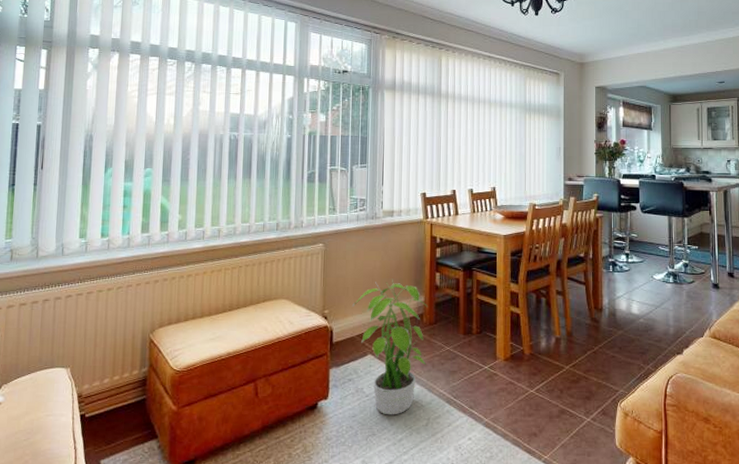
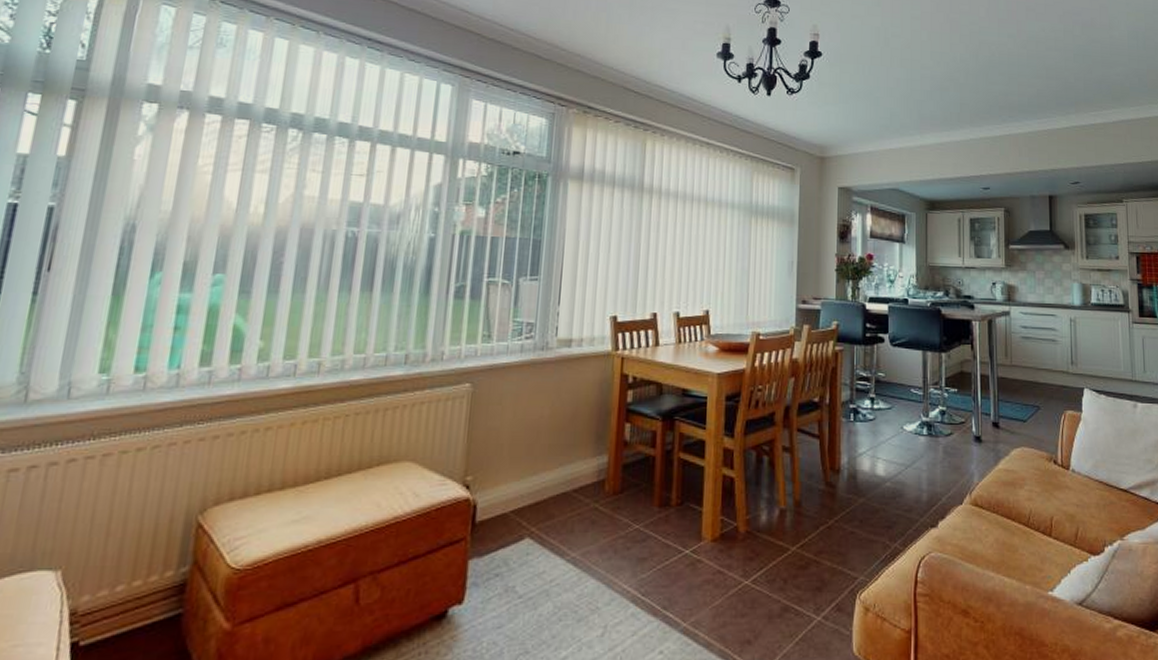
potted plant: present [352,278,428,415] -> none [507,431,613,624]

